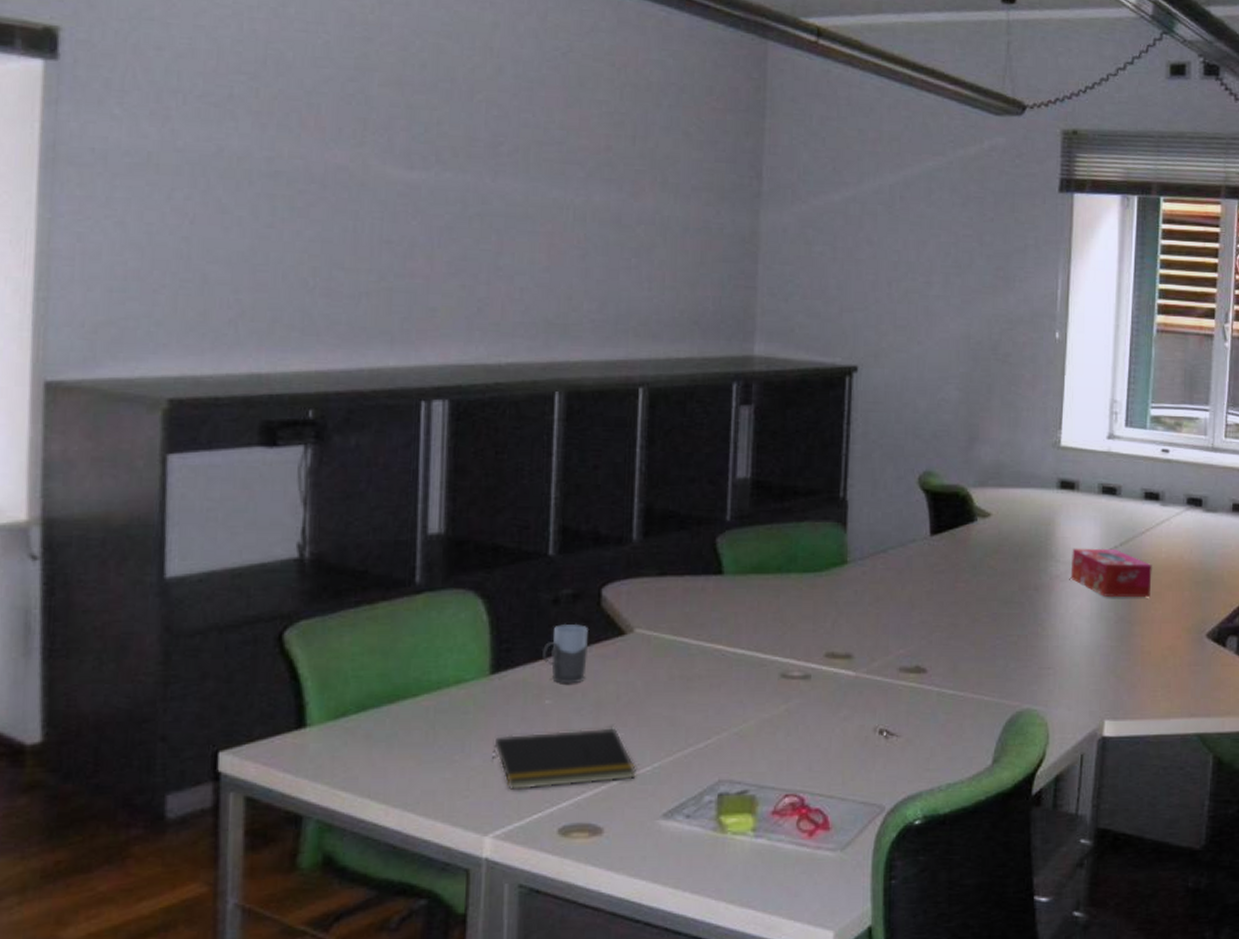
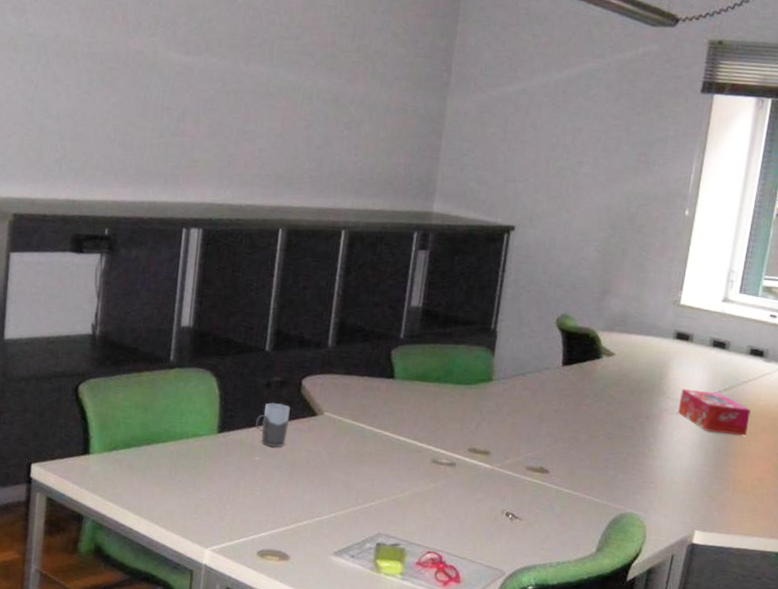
notepad: present [490,728,636,791] -> none [213,478,317,524]

